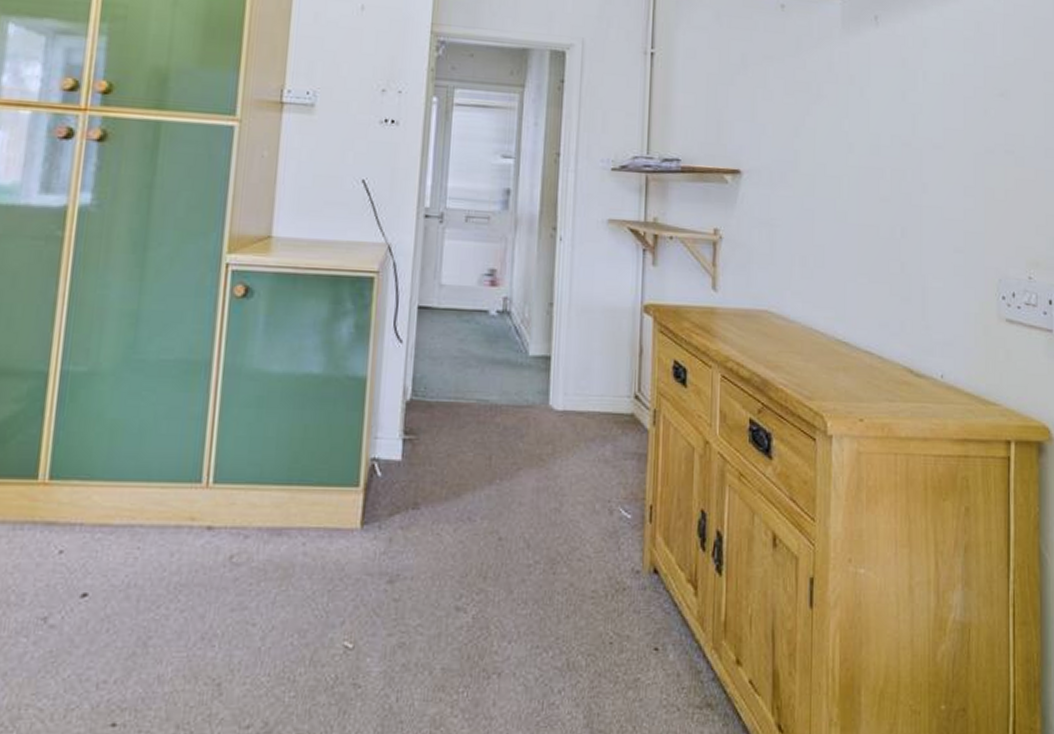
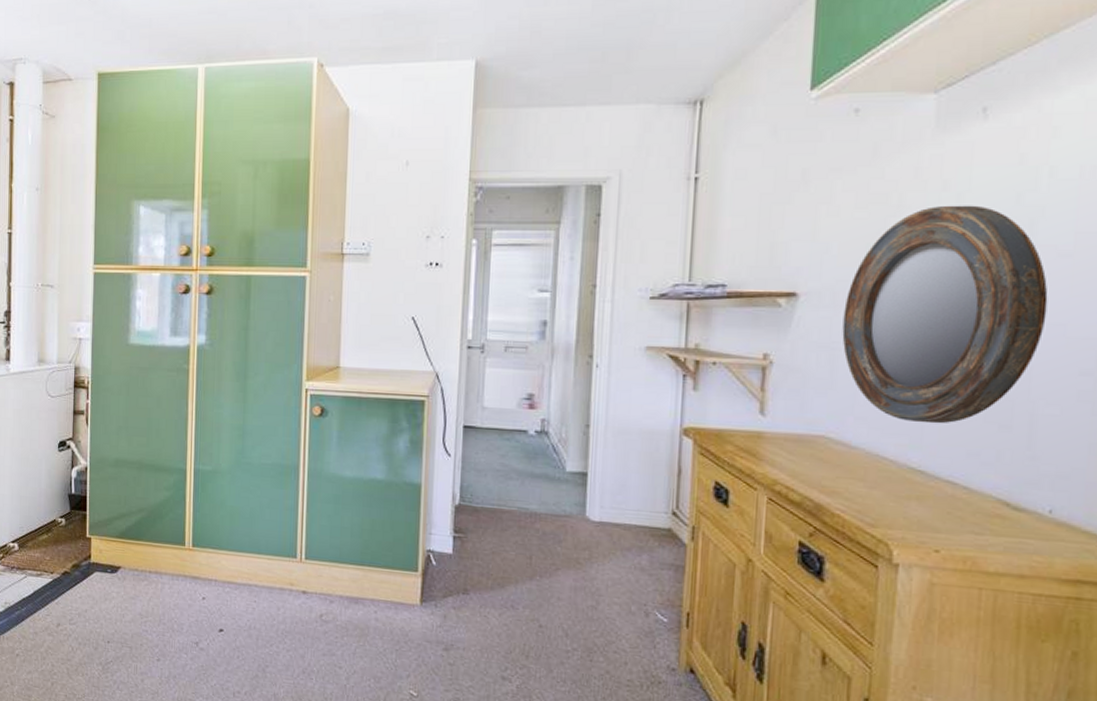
home mirror: none [778,97,929,297] -> present [842,205,1048,424]

